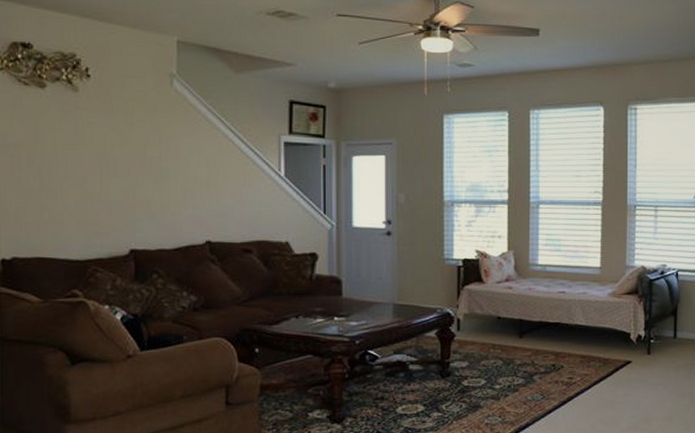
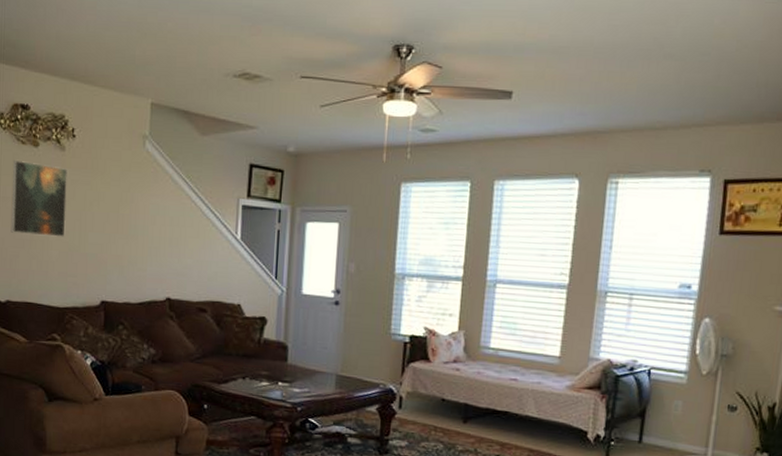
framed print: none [13,102,84,185] -> present [10,159,68,238]

